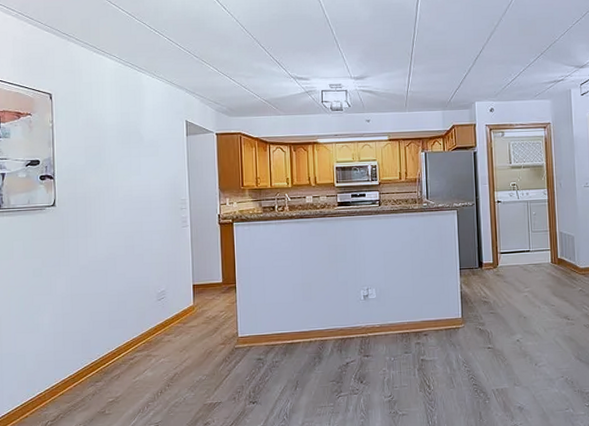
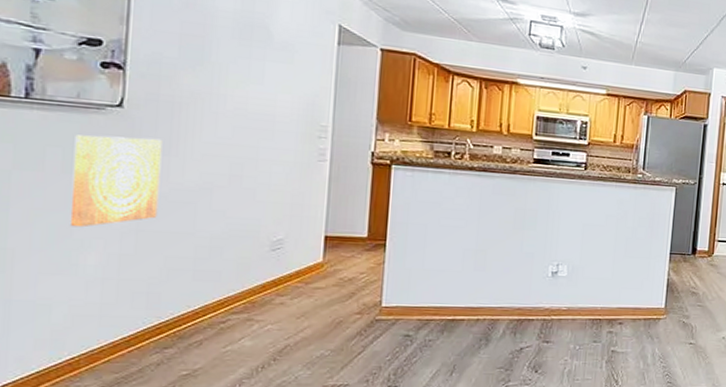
wall art: none [29,225,83,297] -> present [69,135,163,228]

